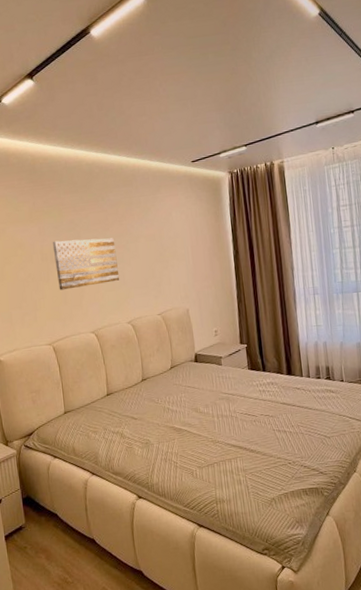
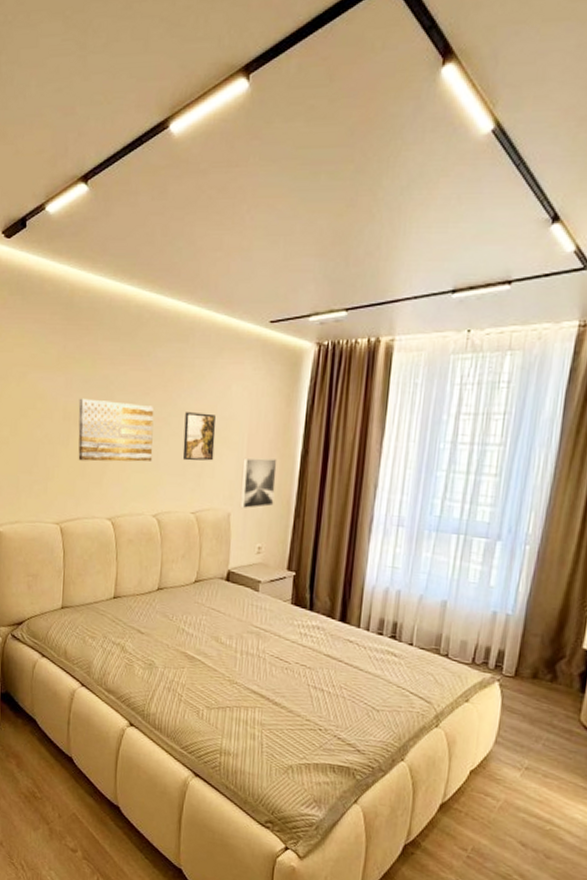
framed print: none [140,236,168,275] -> present [182,412,216,461]
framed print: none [191,261,220,304] -> present [241,457,277,509]

